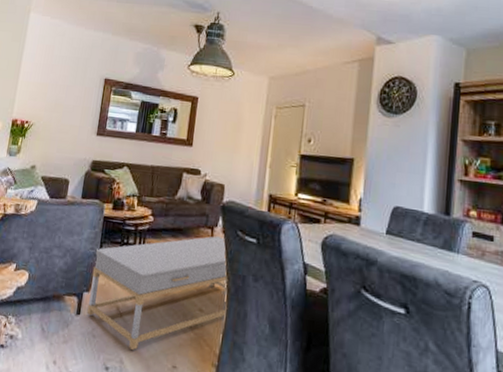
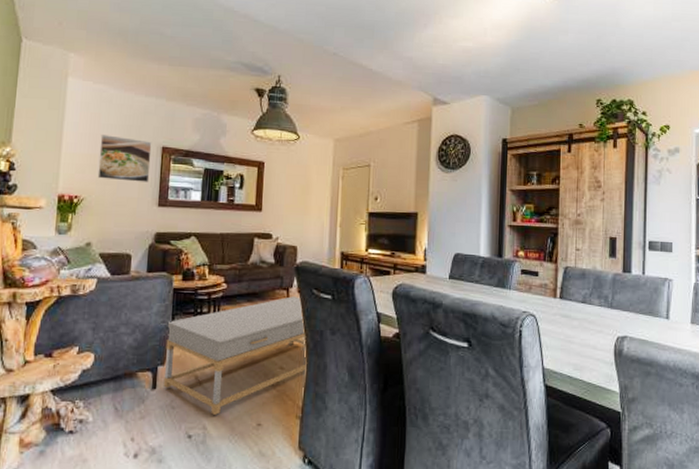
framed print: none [46,65,96,112] -> present [97,135,152,182]

